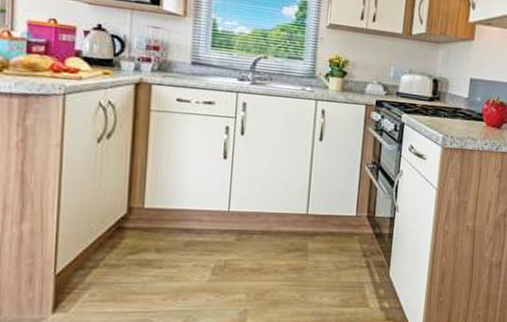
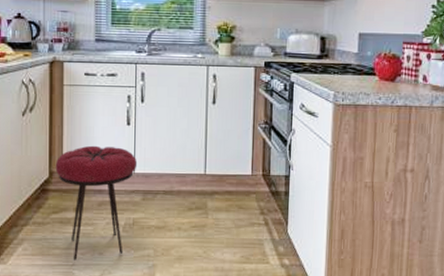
stool: none [135,179,233,307] -> present [55,145,138,261]

